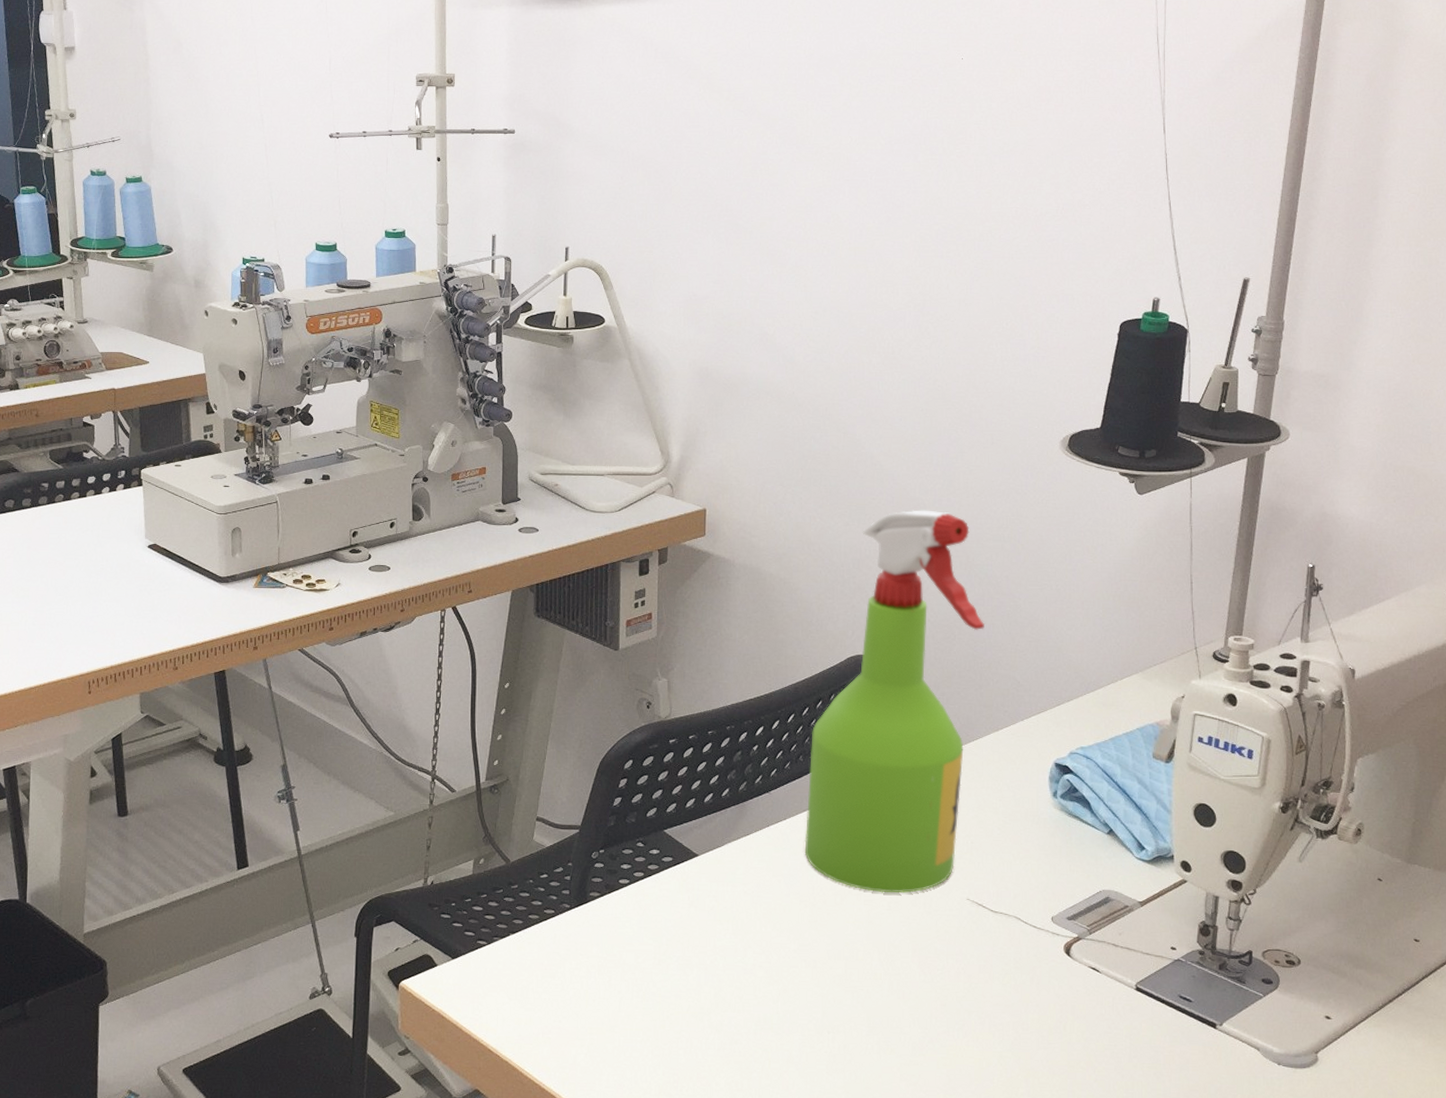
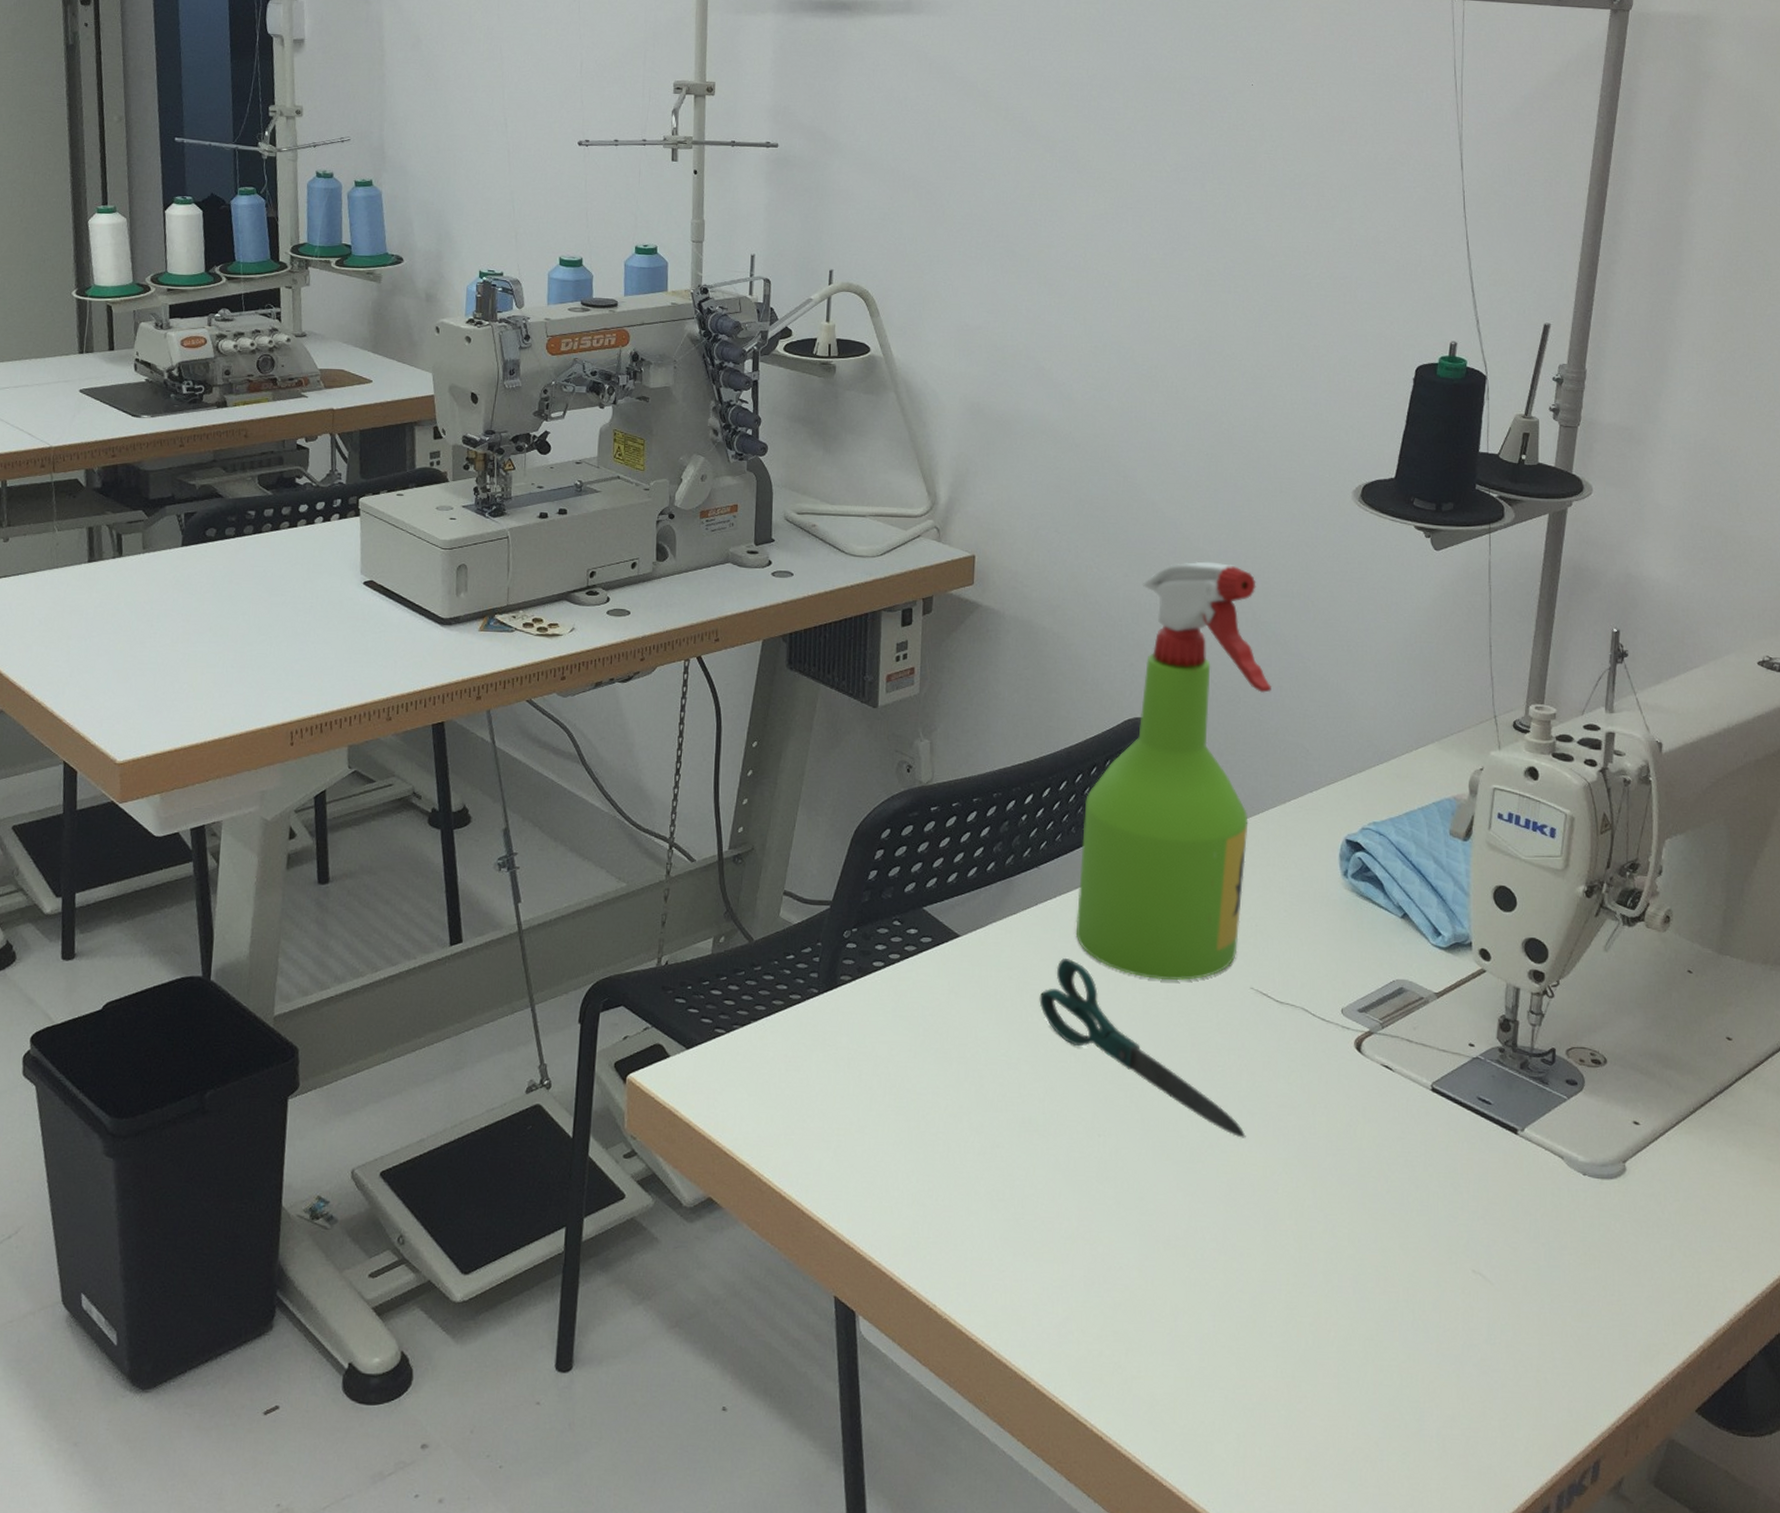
shears: none [772,874,964,1034] -> present [1039,958,1246,1138]

